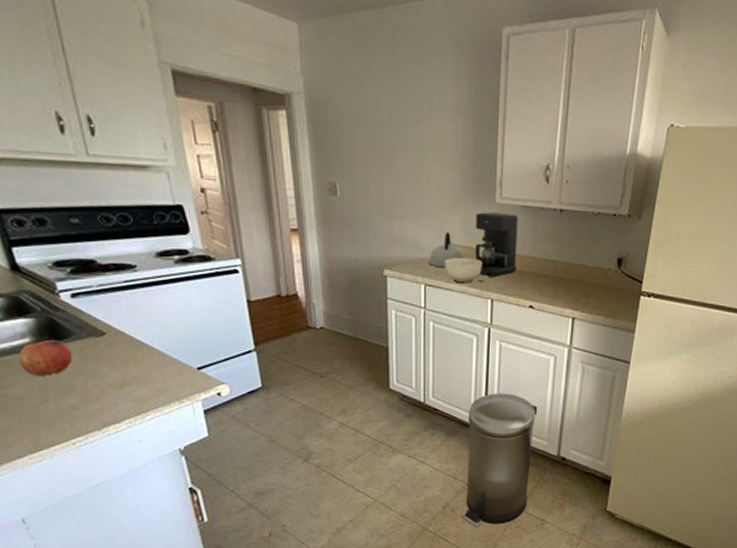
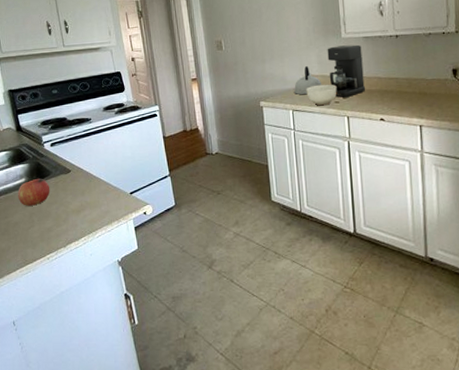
pedal bin: present [461,393,538,527] -> none [339,198,403,330]

